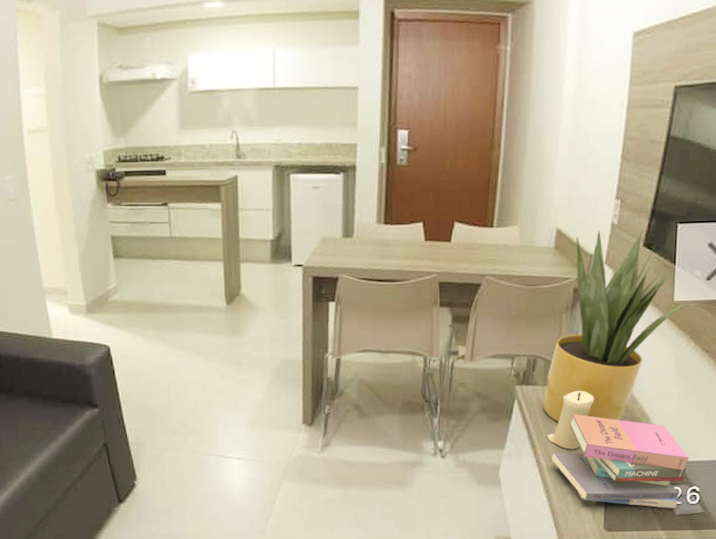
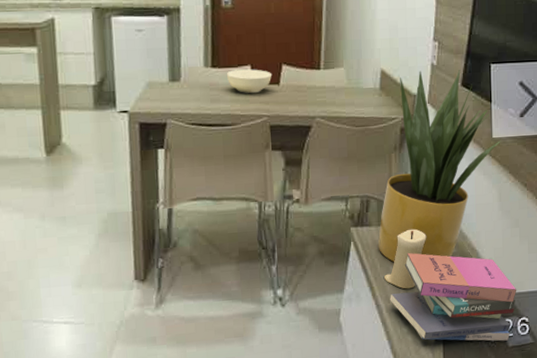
bowl: none [399,226,444,250] -> present [227,69,273,93]

